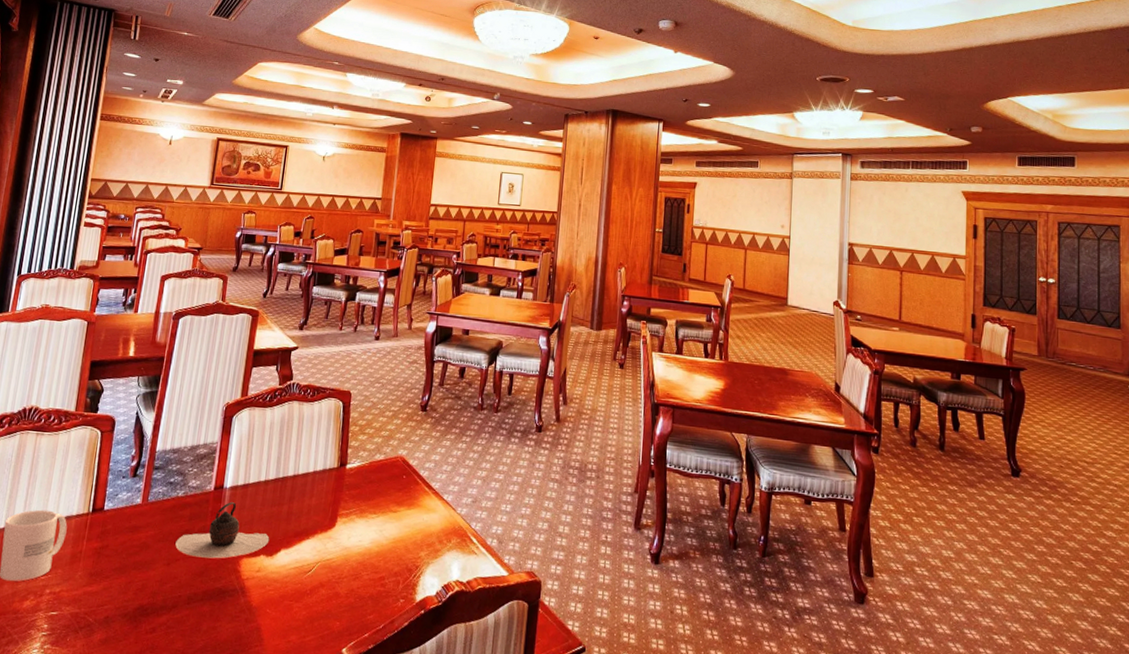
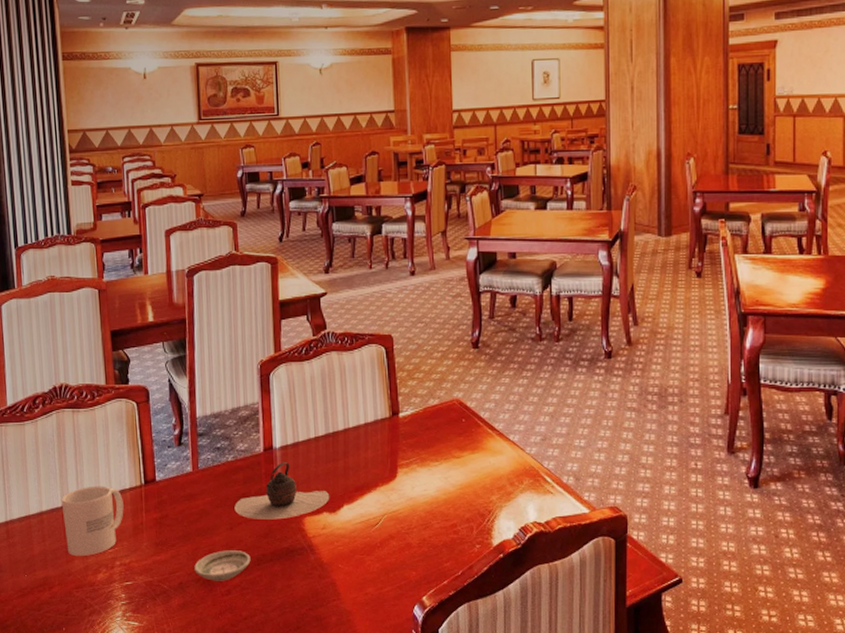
saucer: none [123,586,182,618] -> present [194,550,251,581]

